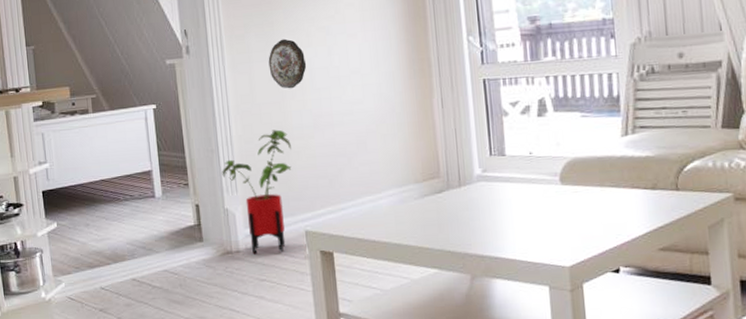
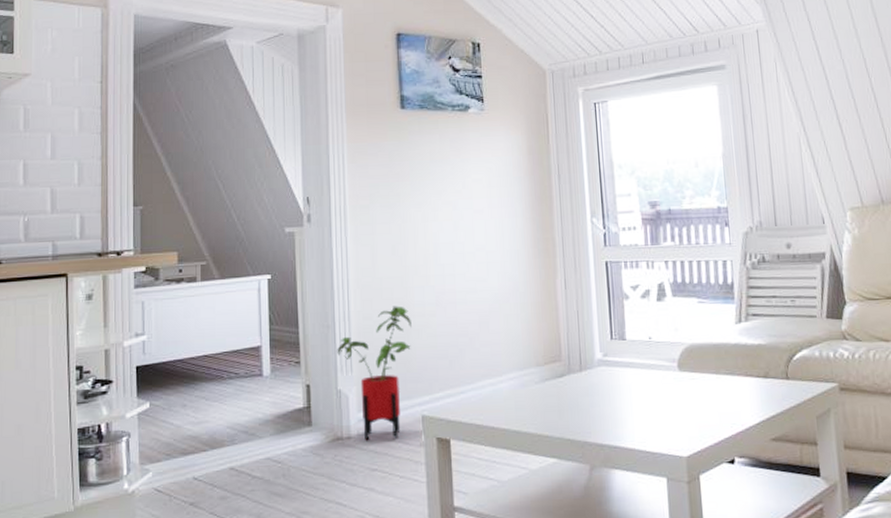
decorative plate: present [268,39,307,89] -> none [392,211,432,264]

